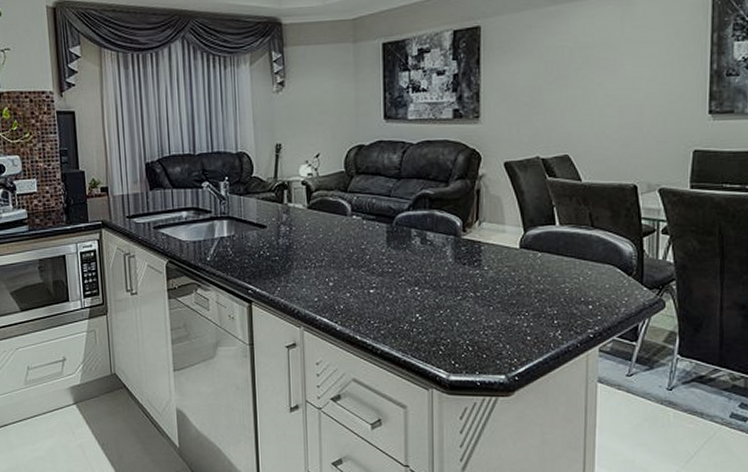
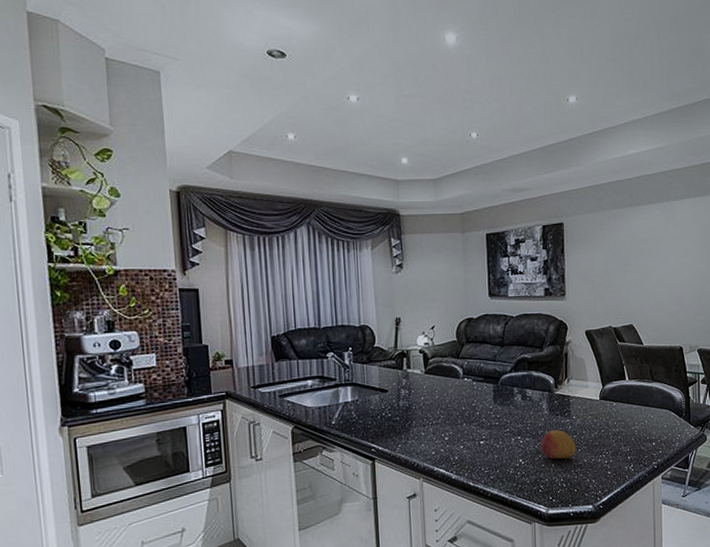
fruit: none [442,282,487,317] -> present [540,430,576,459]

